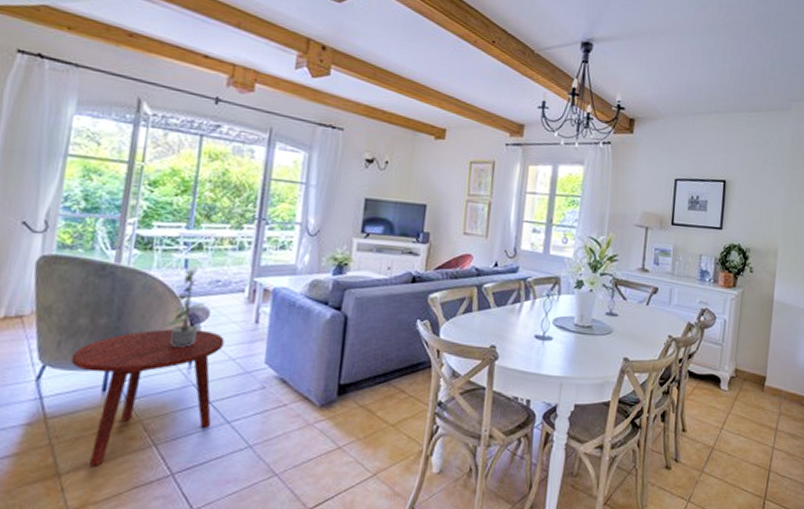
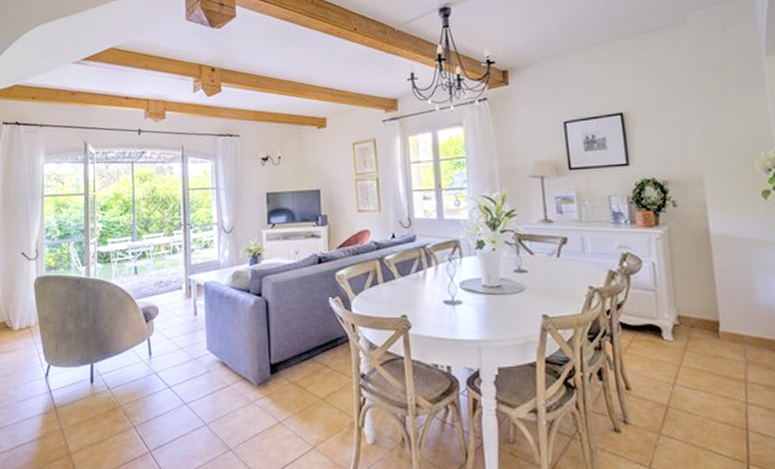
side table: present [71,329,225,466] -> none [66,325,173,446]
potted plant: present [161,266,205,347] -> none [125,271,154,341]

